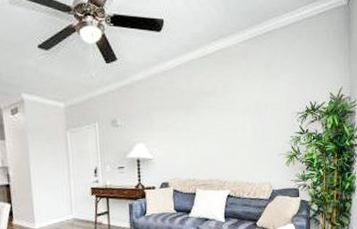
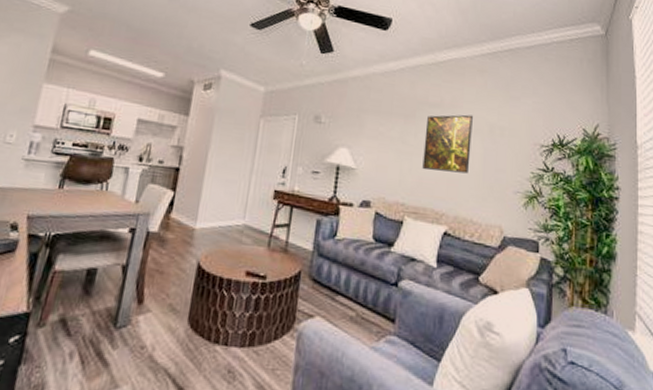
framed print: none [204,97,243,150] -> present [422,114,473,174]

